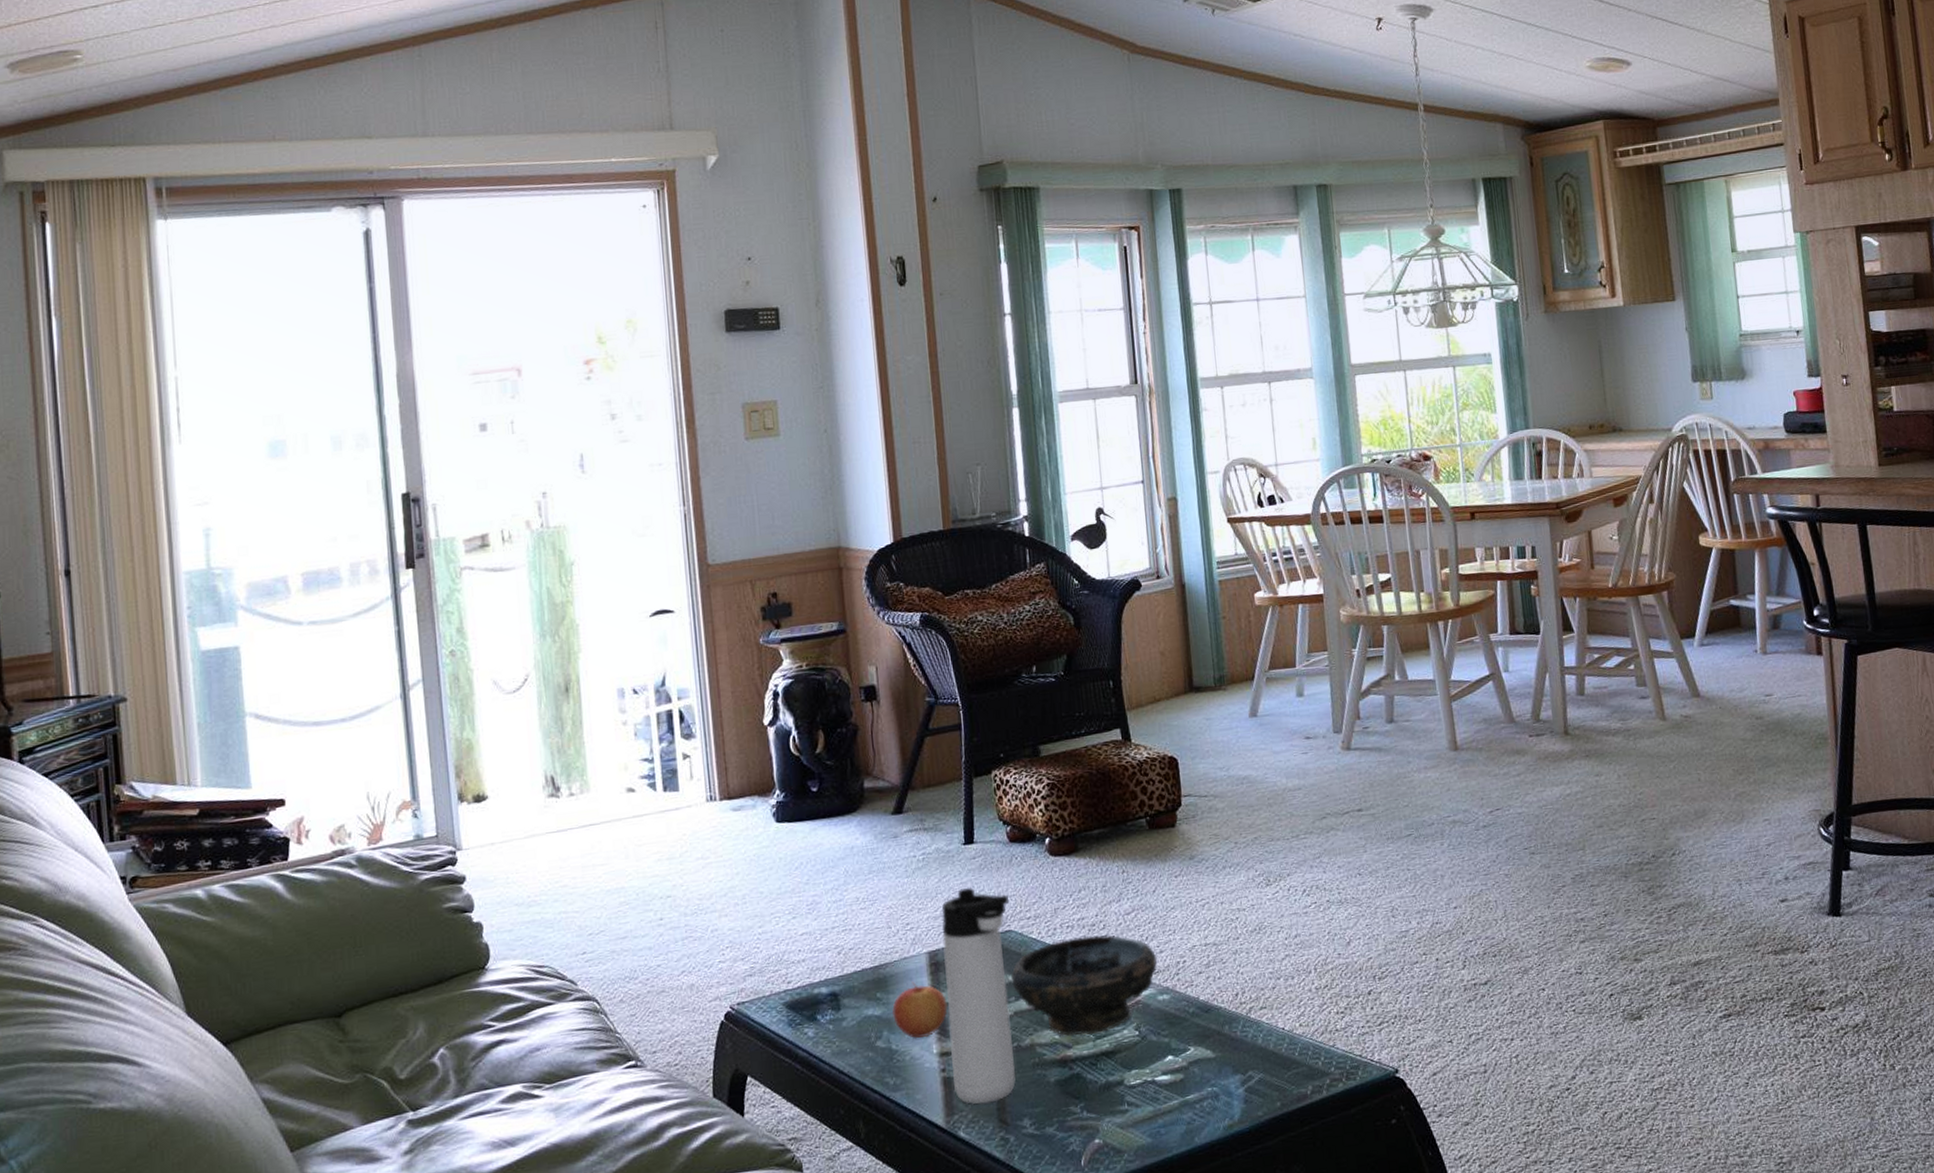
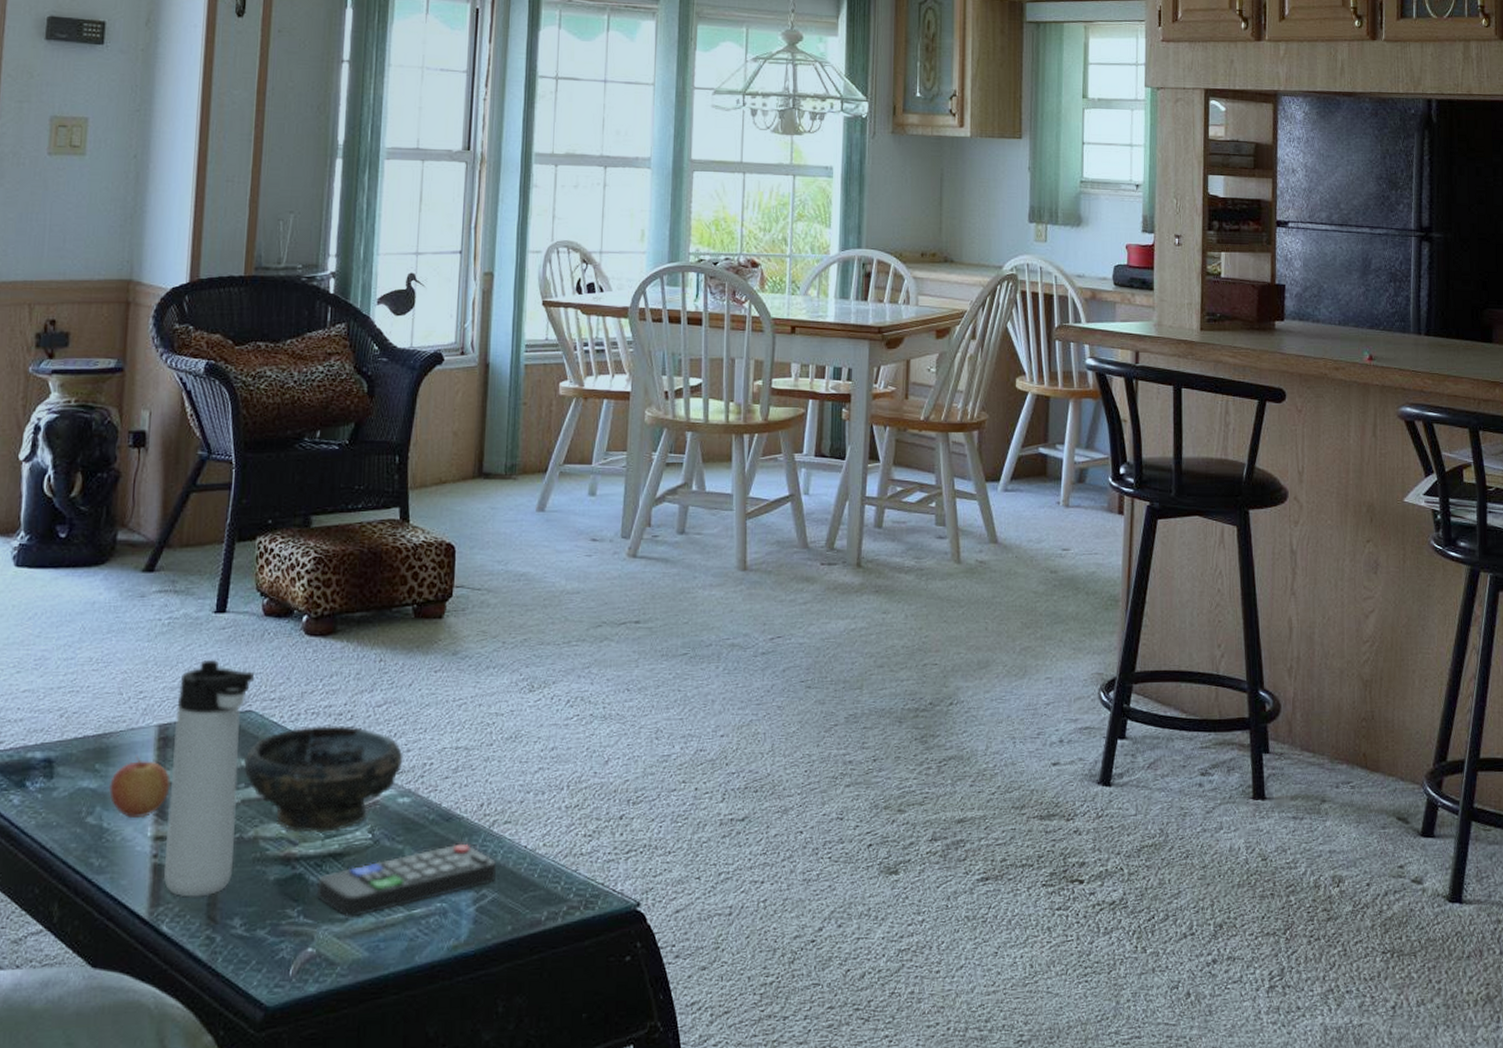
remote control: none [1094,1031,1259,1109] -> present [316,843,496,918]

